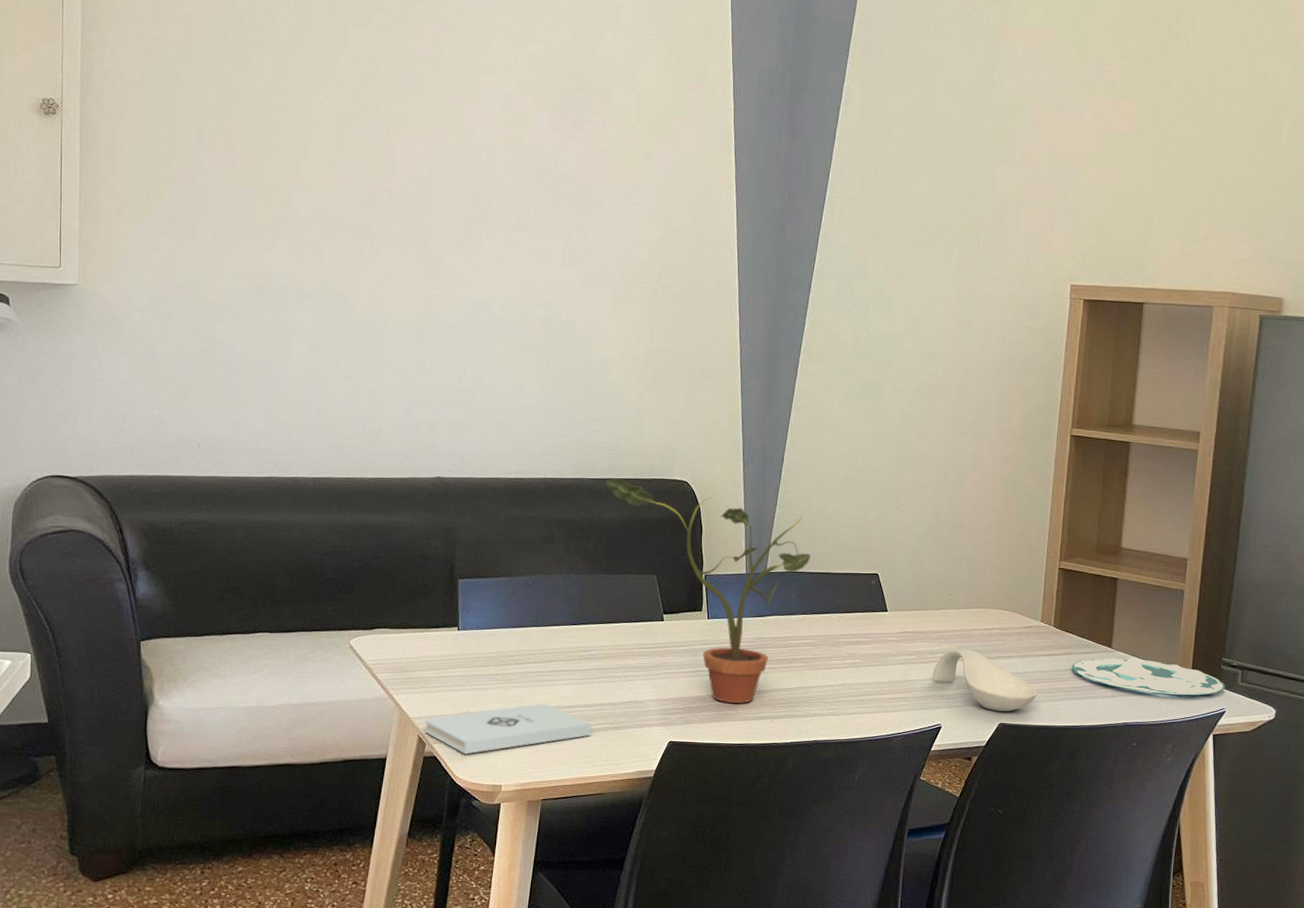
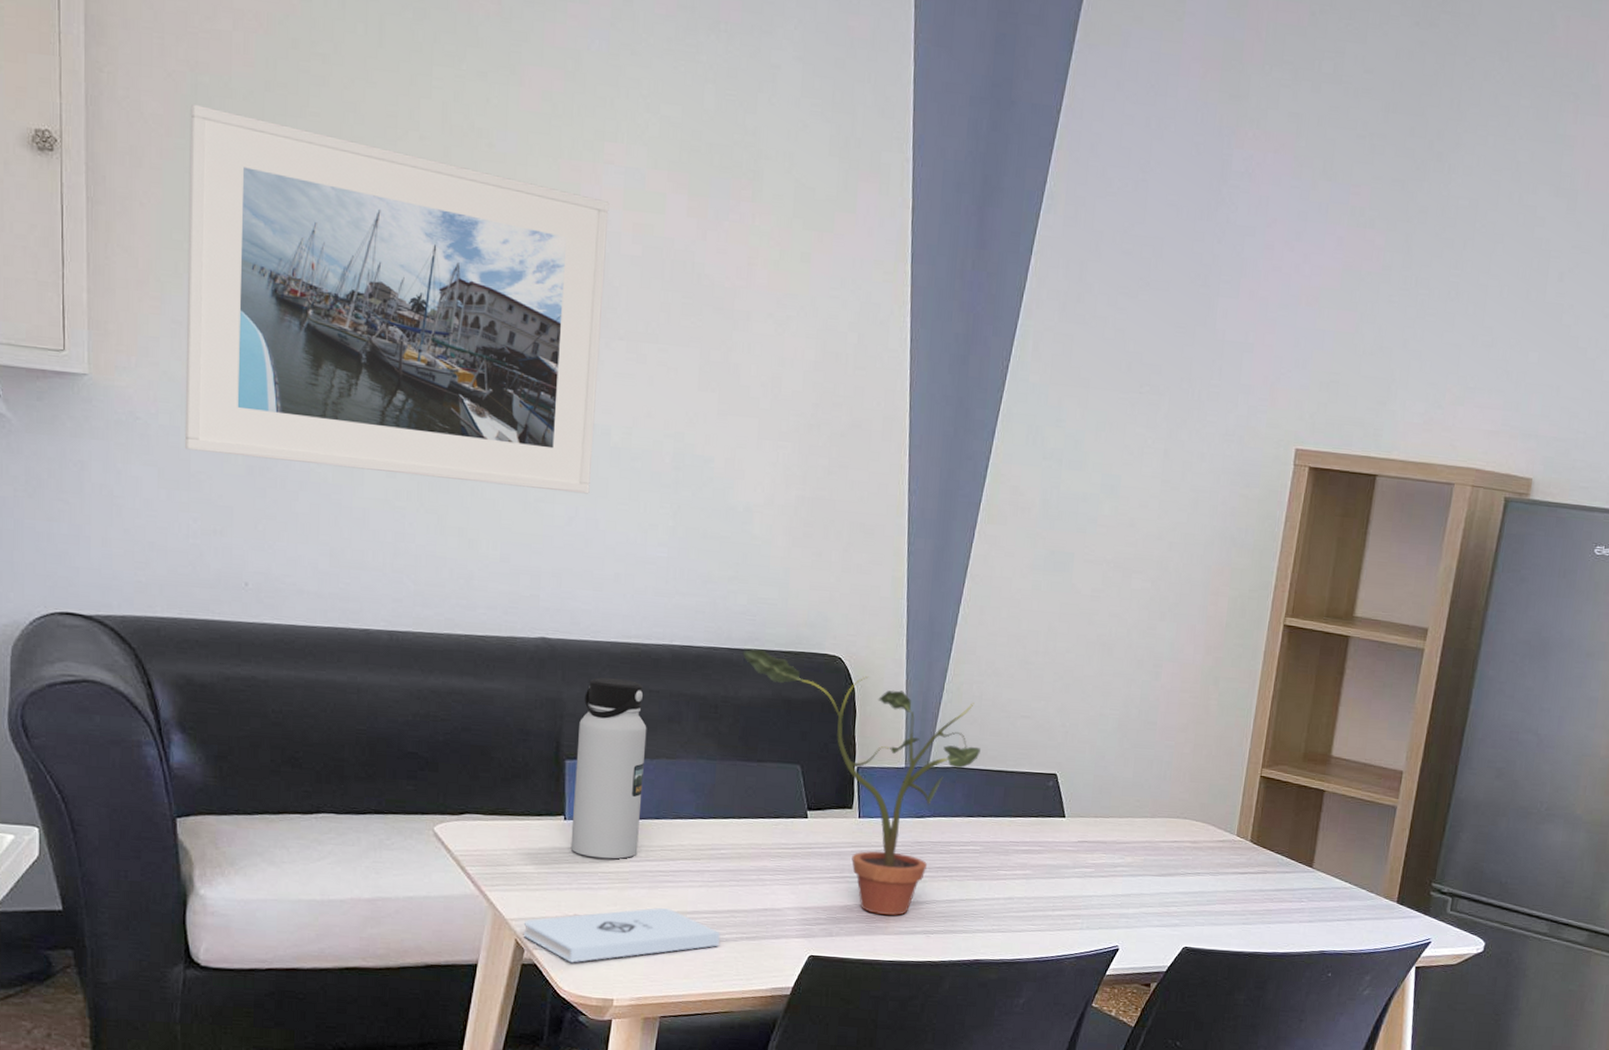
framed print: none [151,70,488,357] -> present [184,104,610,494]
water bottle: none [463,508,526,663] -> present [570,677,647,859]
spoon rest: present [932,649,1038,712] -> none [1111,863,1228,935]
plate: present [1072,657,1226,696] -> none [1267,878,1434,924]

